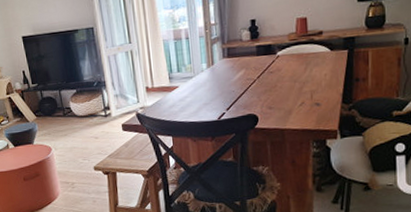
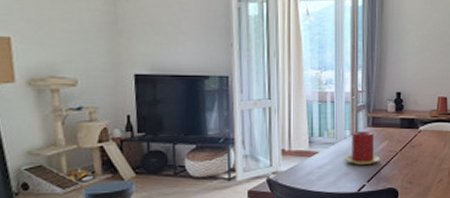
candle: none [203,62,239,95] -> present [345,130,381,165]

